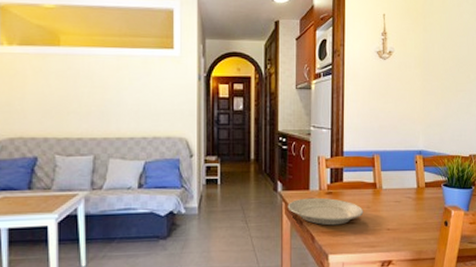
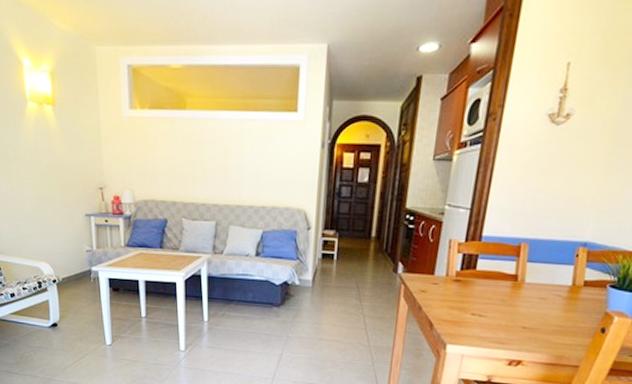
plate: present [287,197,364,226] -> none [406,283,497,316]

